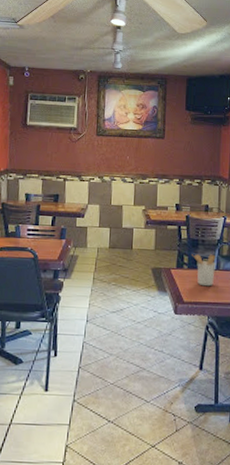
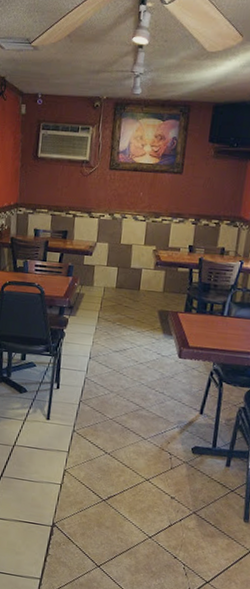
utensil holder: present [192,254,216,287] -> none [202,299,228,333]

